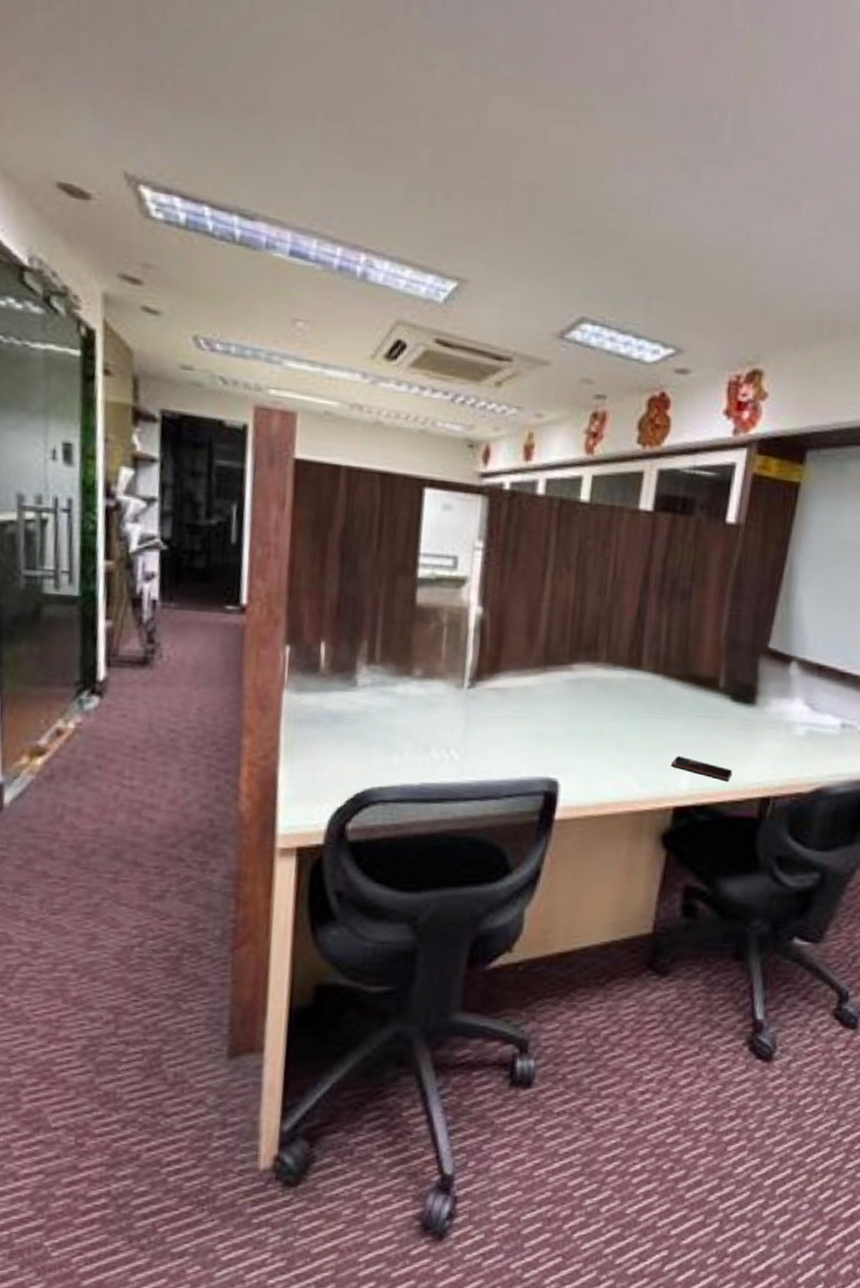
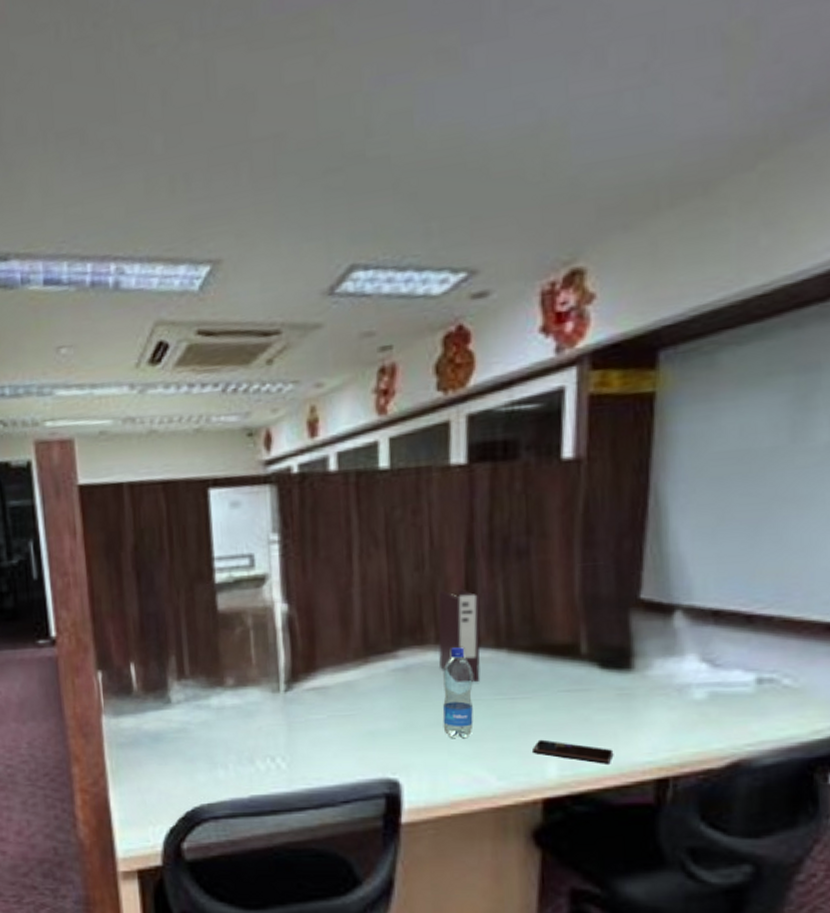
bottle: none [602,668,633,749] -> present [442,647,474,739]
binder: none [606,616,648,700] -> present [438,589,481,682]

